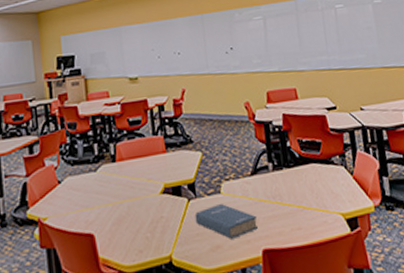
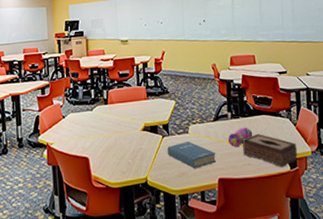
pencil case: none [270,180,302,208] -> present [227,127,253,148]
tissue box: none [289,187,359,230] -> present [242,133,298,168]

